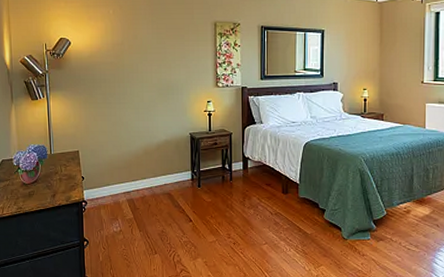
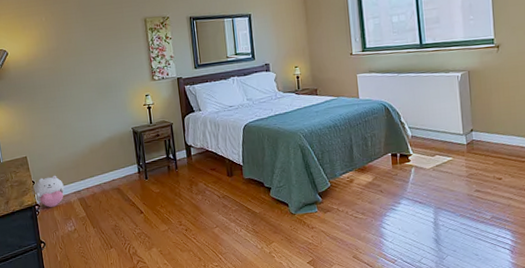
plush toy: none [81,173,114,205] -> present [32,175,65,207]

